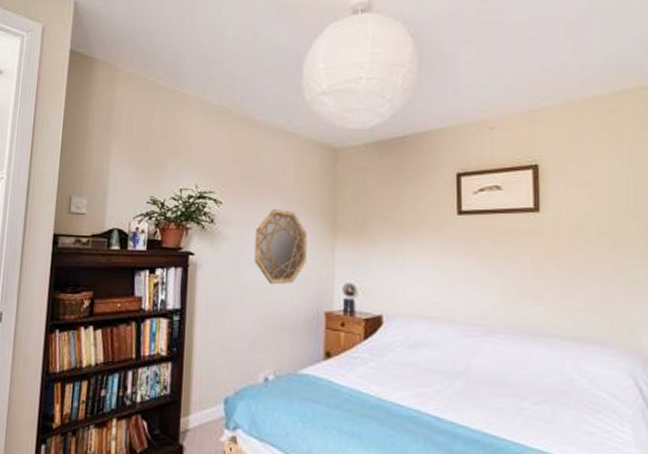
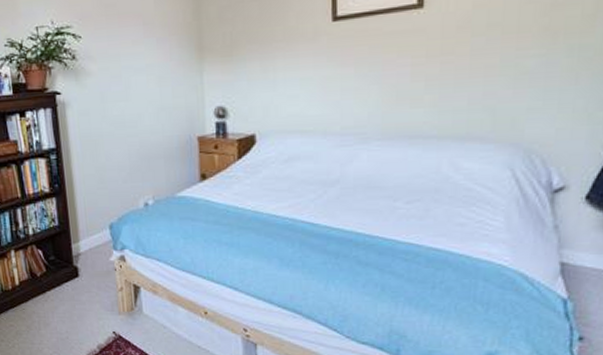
home mirror: present [254,209,307,285] -> none [119,37,175,116]

